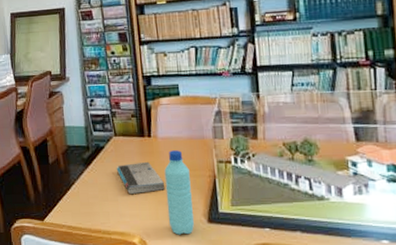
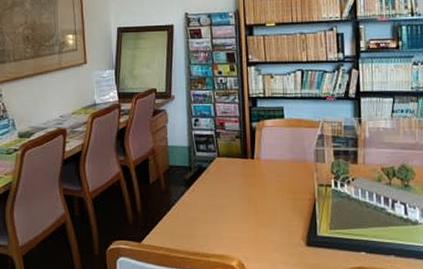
book: present [116,161,166,194] -> none [217,183,266,216]
water bottle: present [164,150,195,235] -> none [265,173,293,258]

